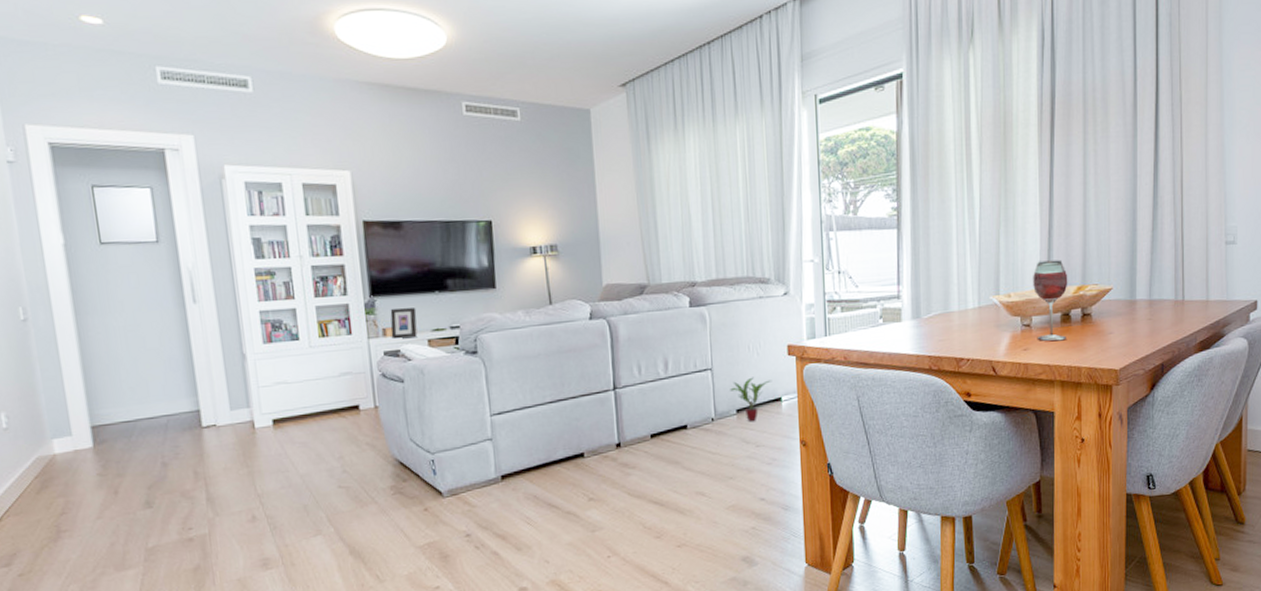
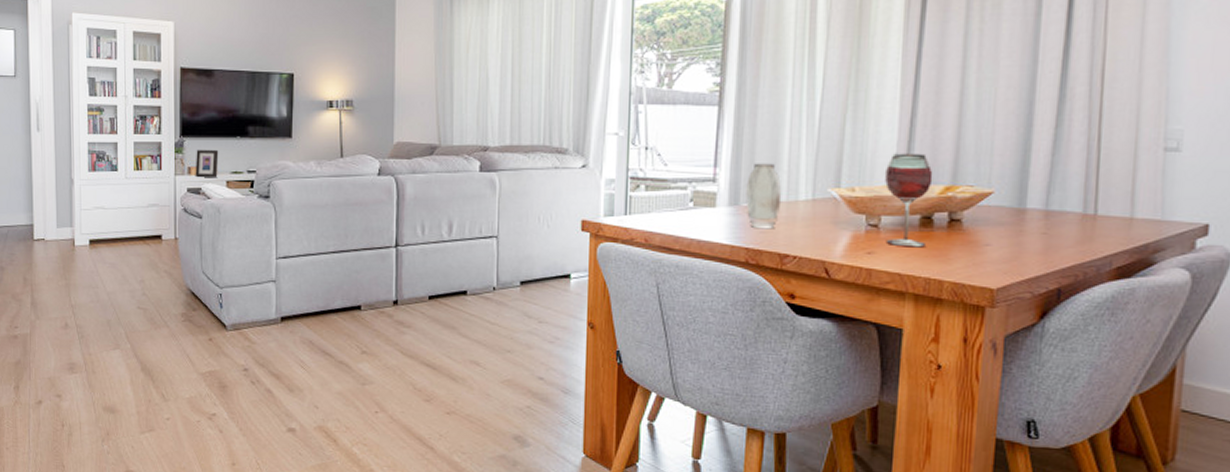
potted plant: present [730,377,771,421] -> none [515,249,560,295]
vase: none [925,278,955,338] -> present [745,163,782,230]

